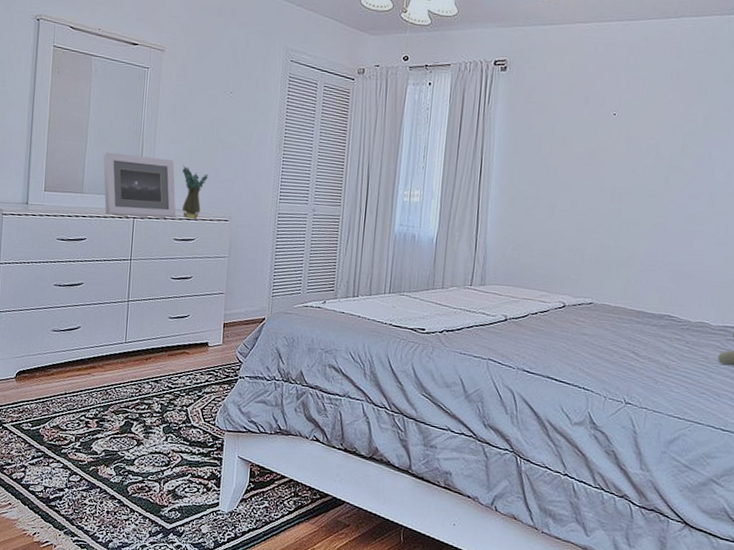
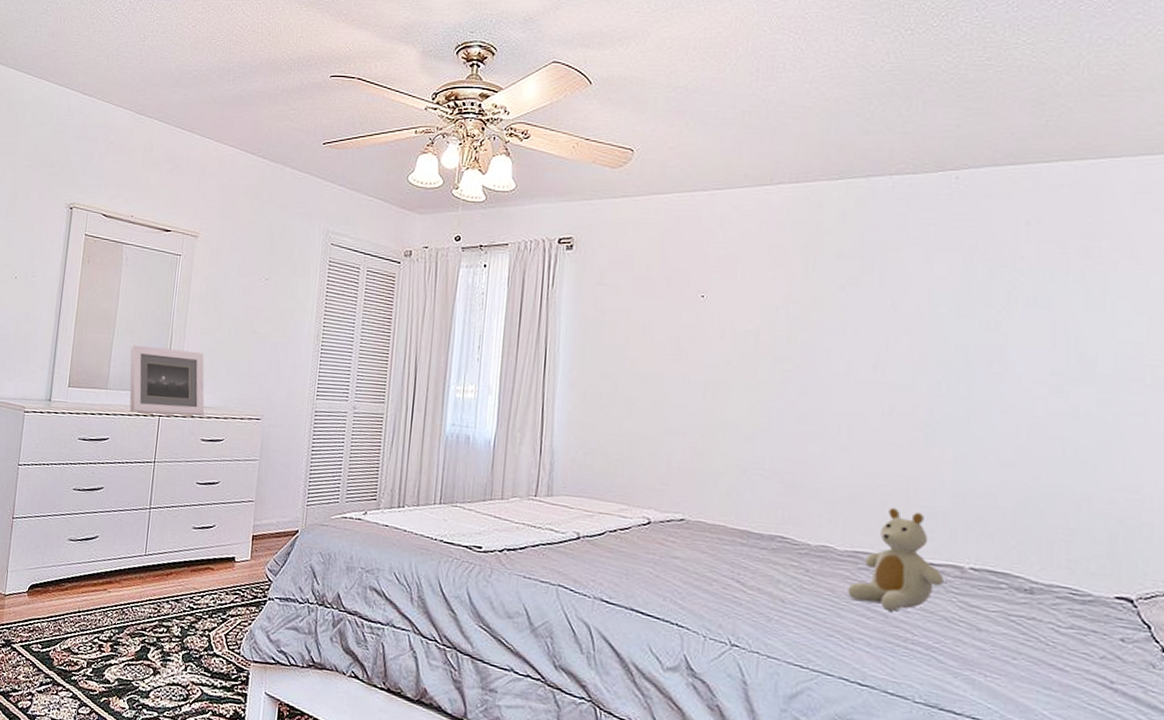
vase: present [181,165,208,220] -> none [210,358,240,418]

